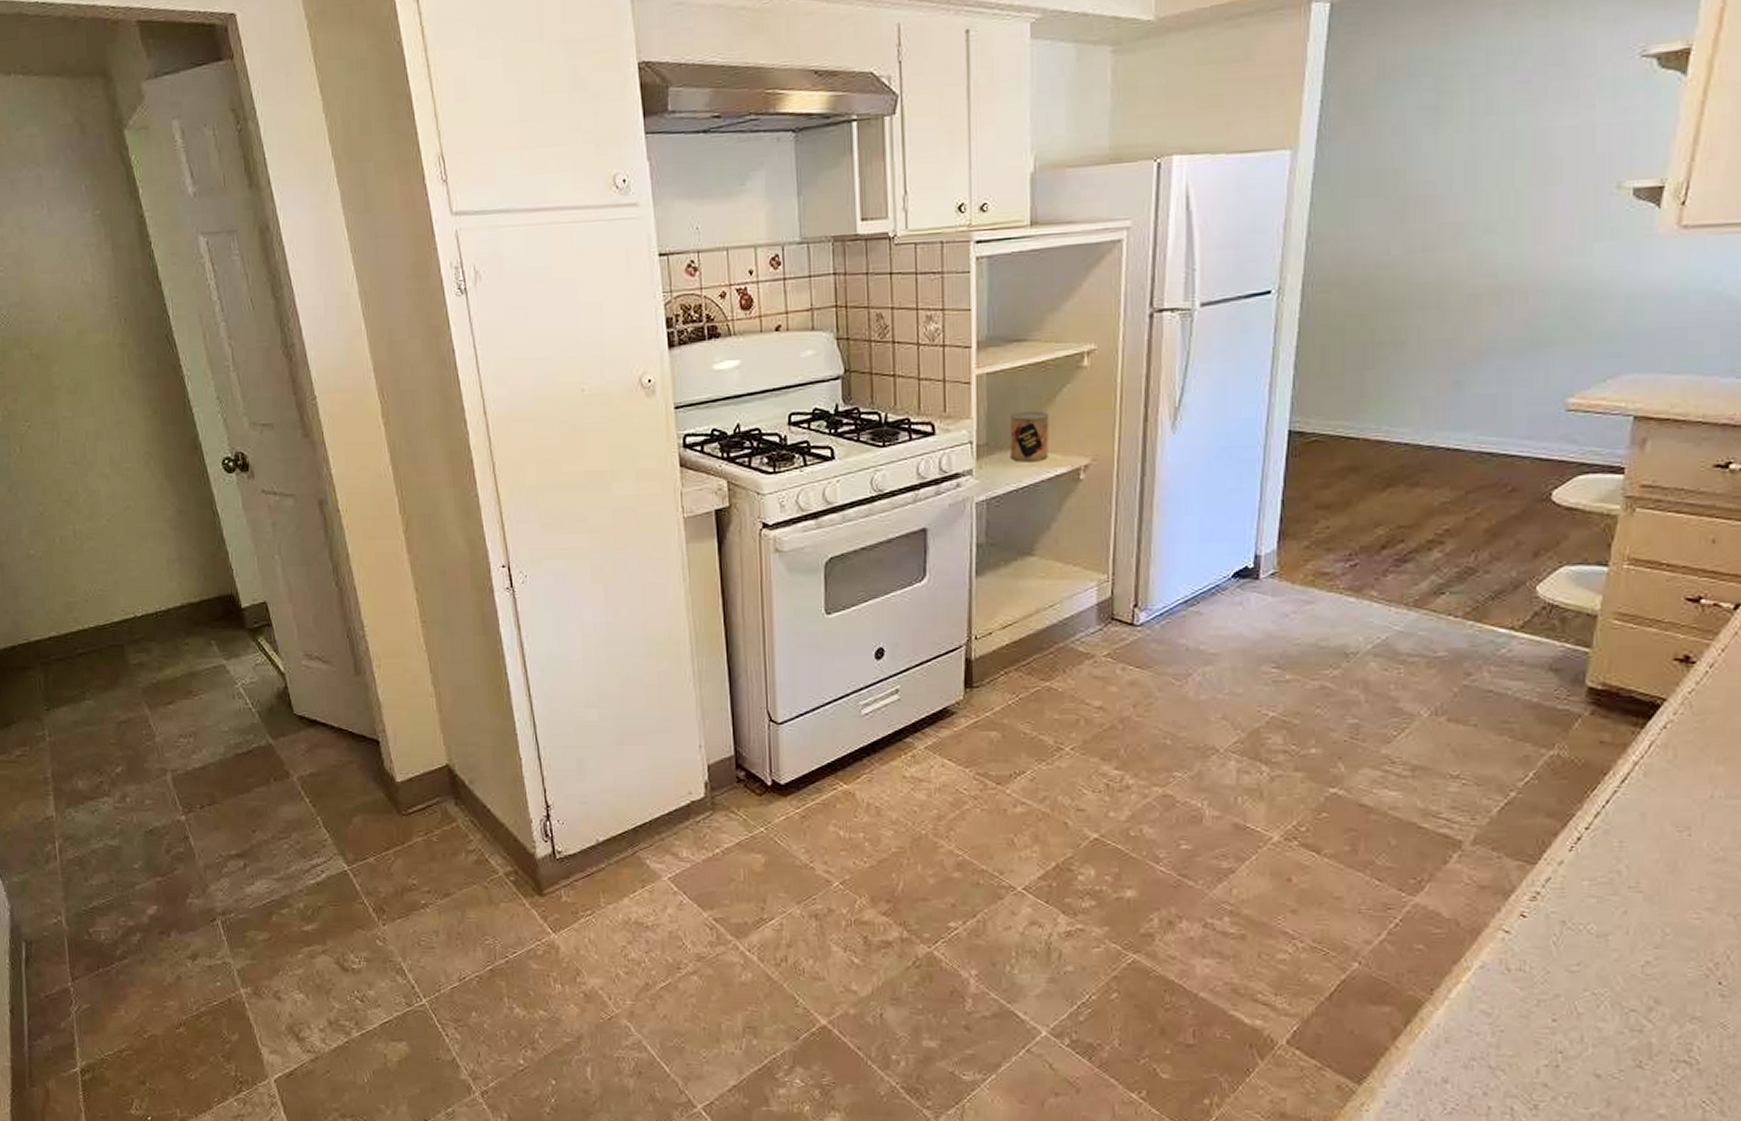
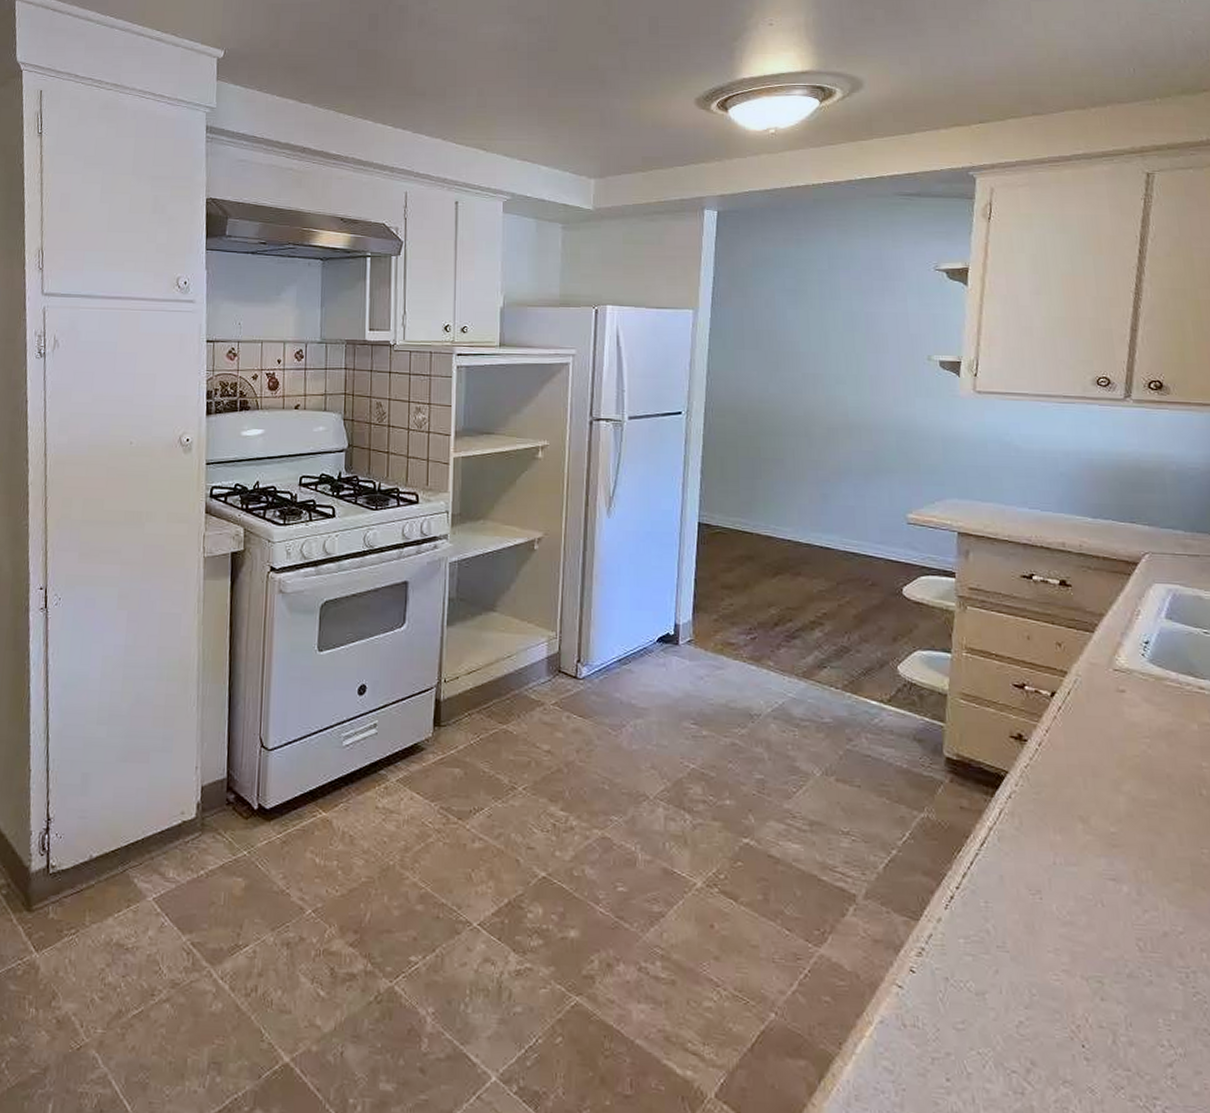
tin can: present [1009,411,1049,462] -> none [479,490,511,532]

